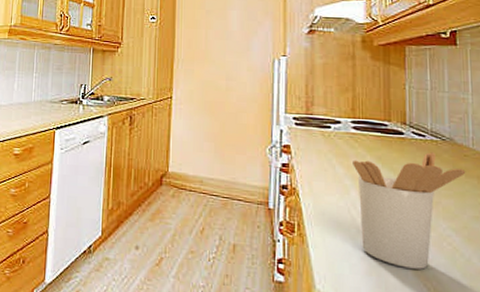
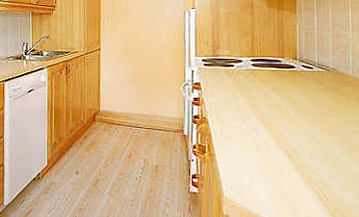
utensil holder: present [353,152,466,269] -> none [252,81,347,176]

